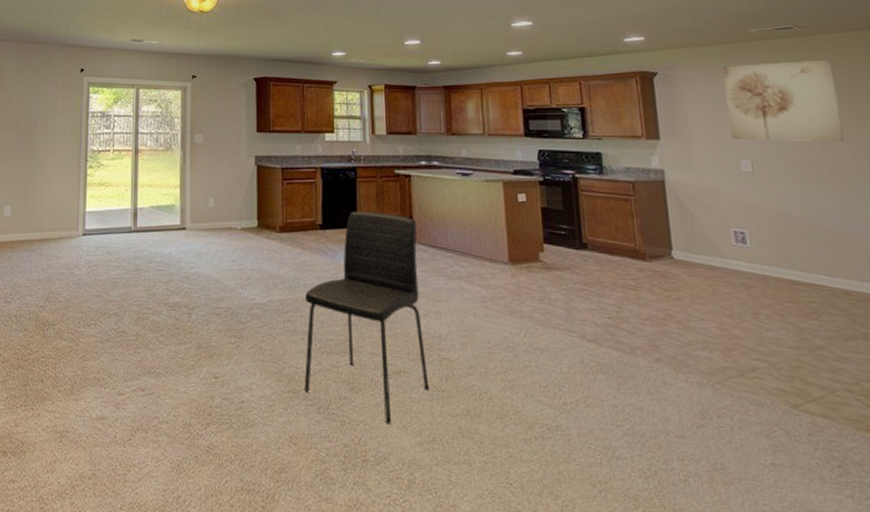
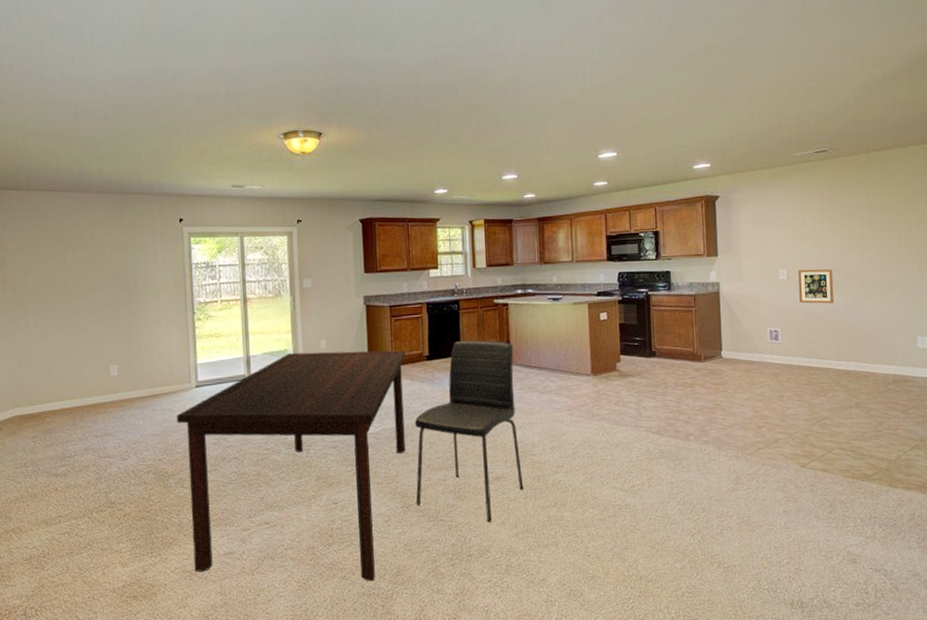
dining table: none [62,209,297,474] -> present [177,350,406,581]
wall art: present [722,59,844,141] -> none [771,178,857,253]
picture frame: none [766,162,819,205] -> present [798,269,834,304]

